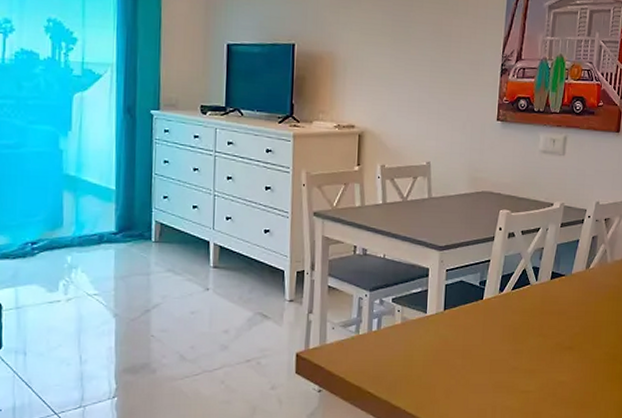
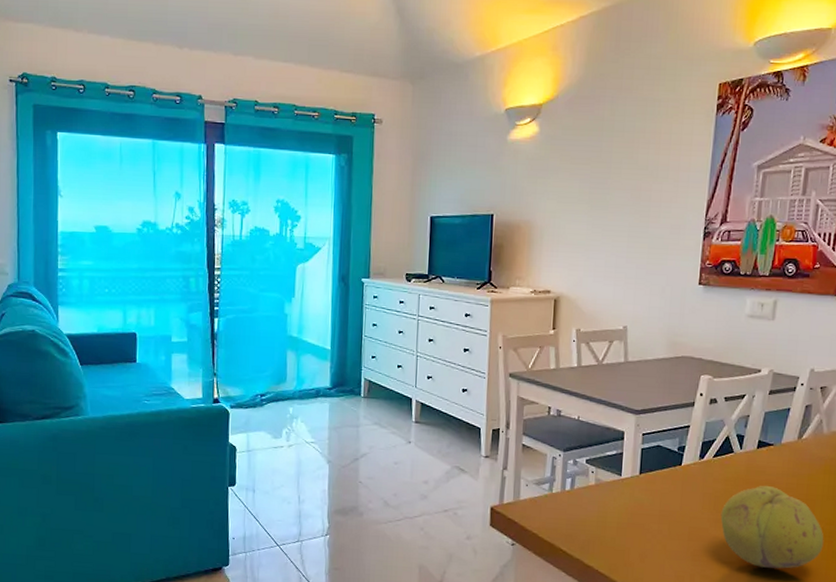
fruit: none [519,314,609,394] -> present [720,485,824,569]

